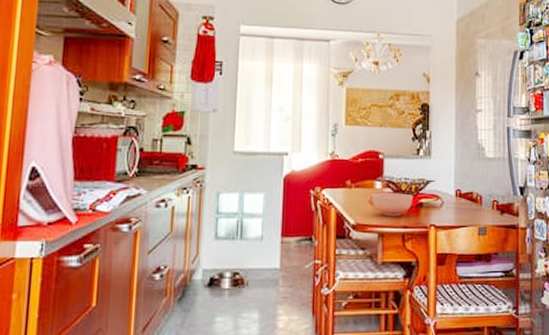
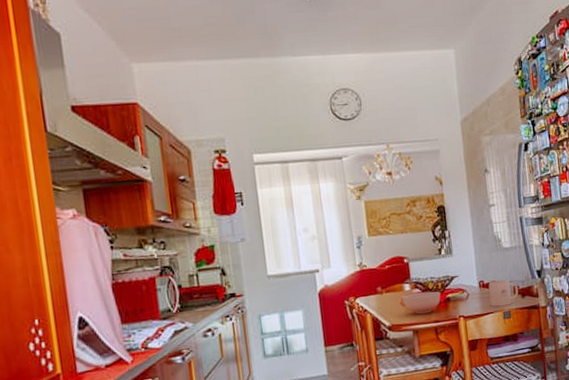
mug: none [465,191,498,221] -> present [488,279,519,307]

